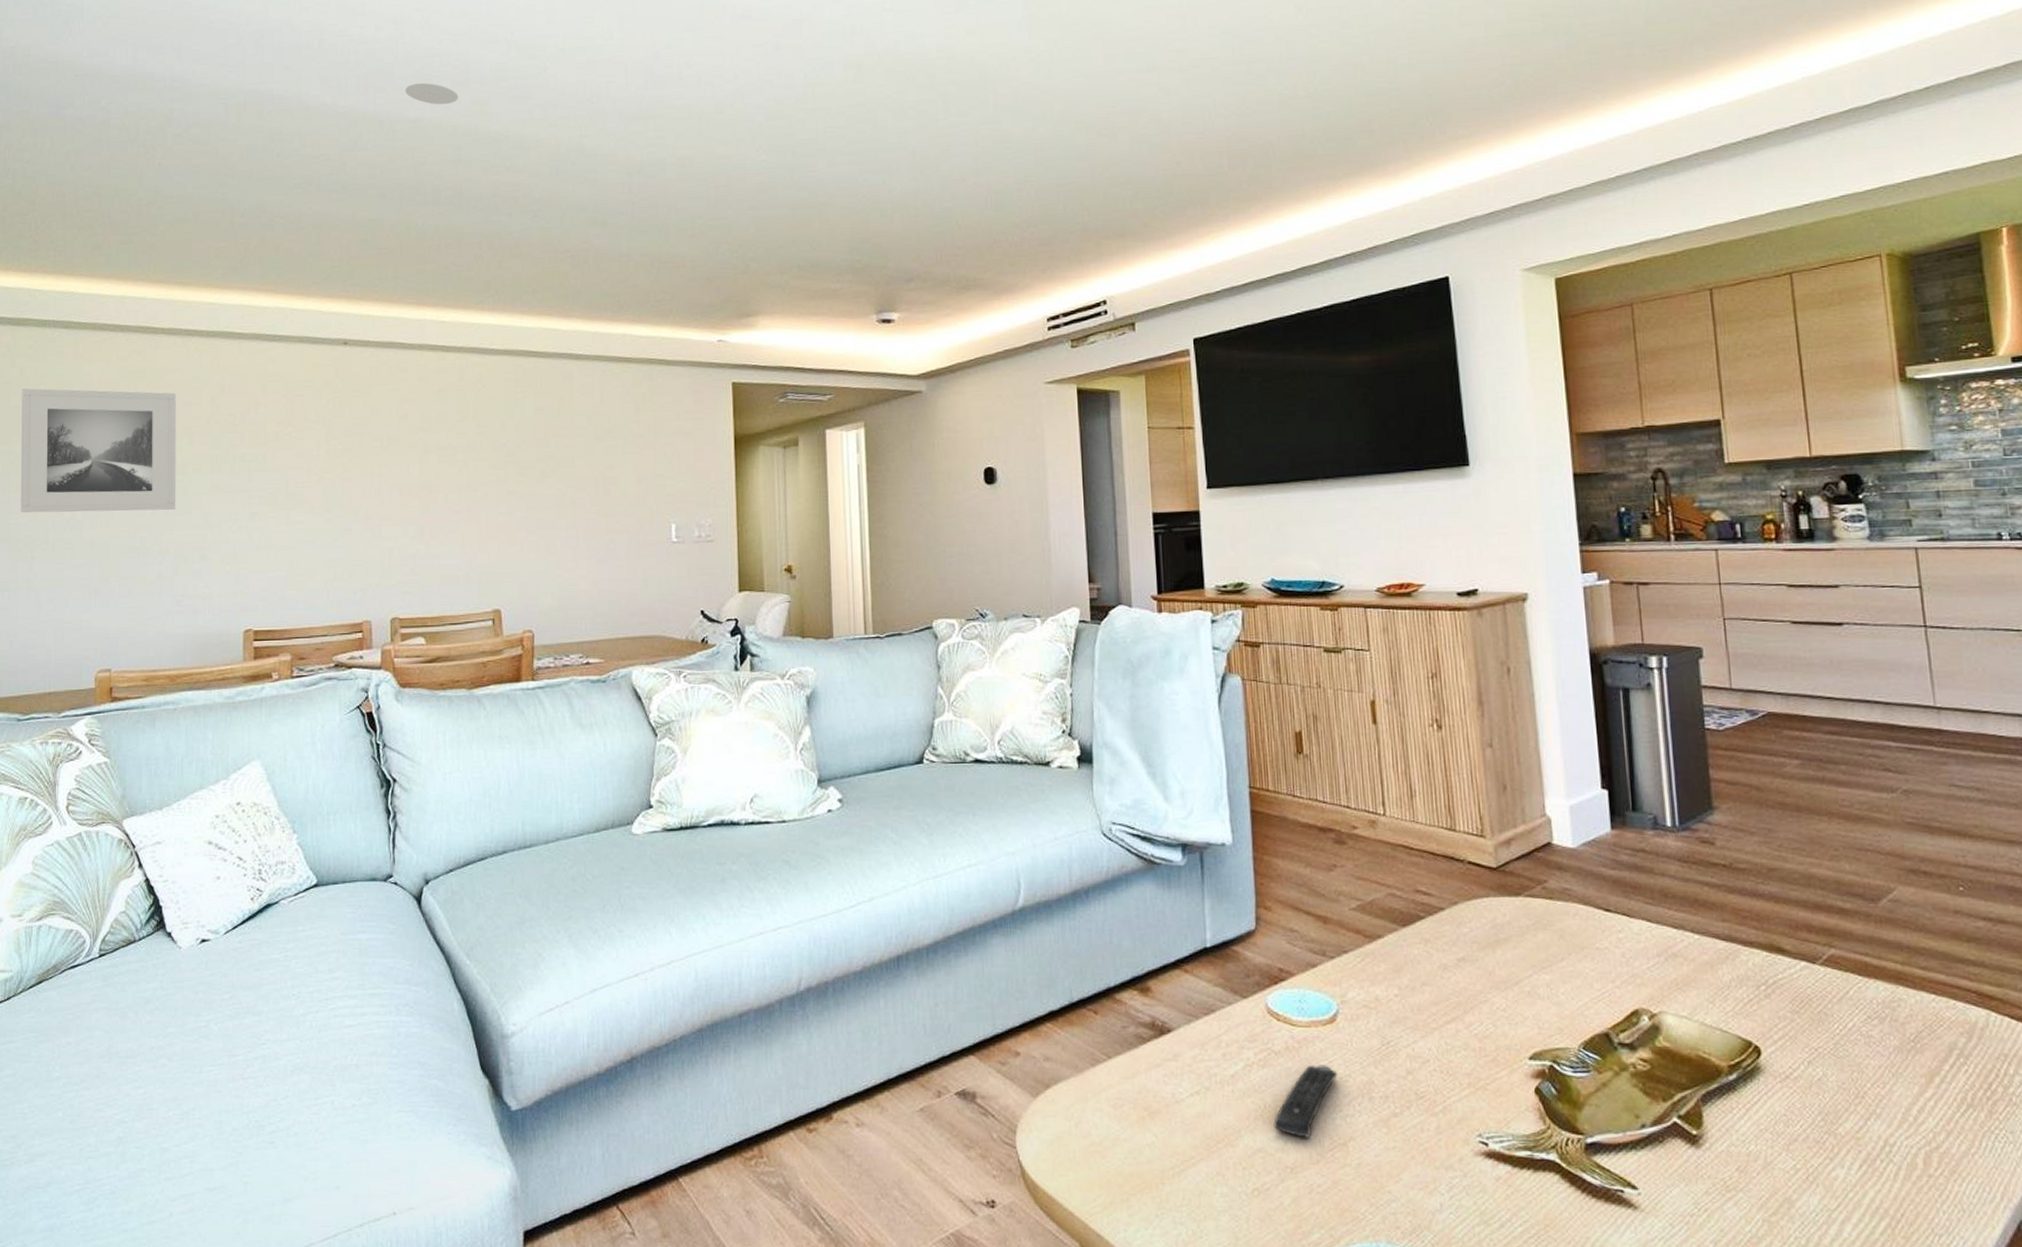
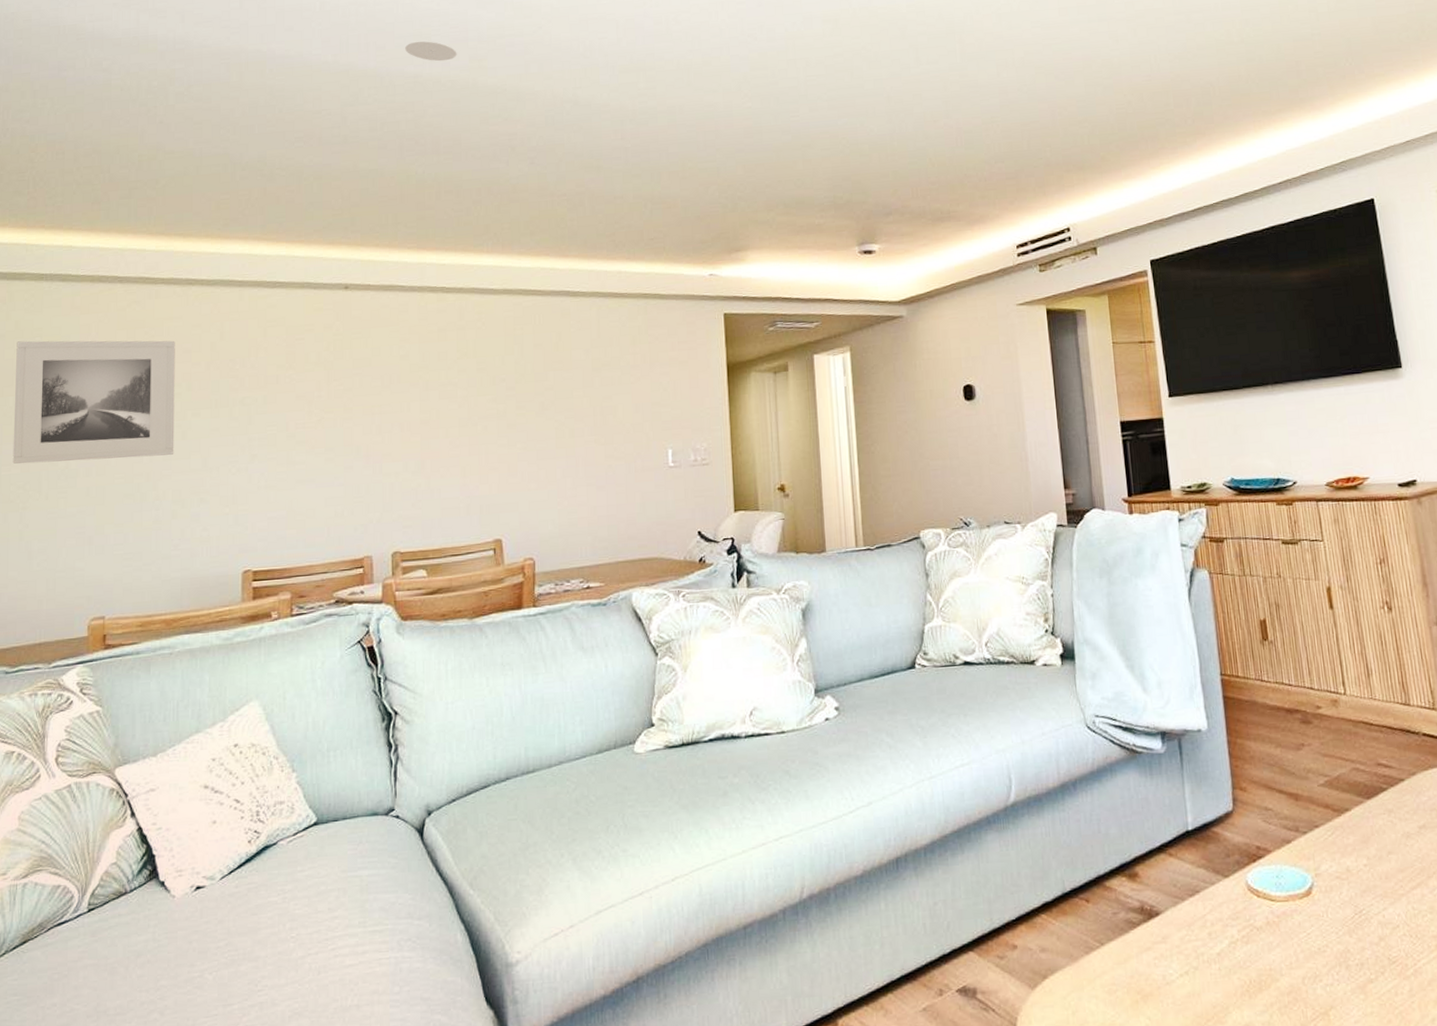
remote control: present [1274,1065,1338,1138] -> none [1259,937,1316,1010]

